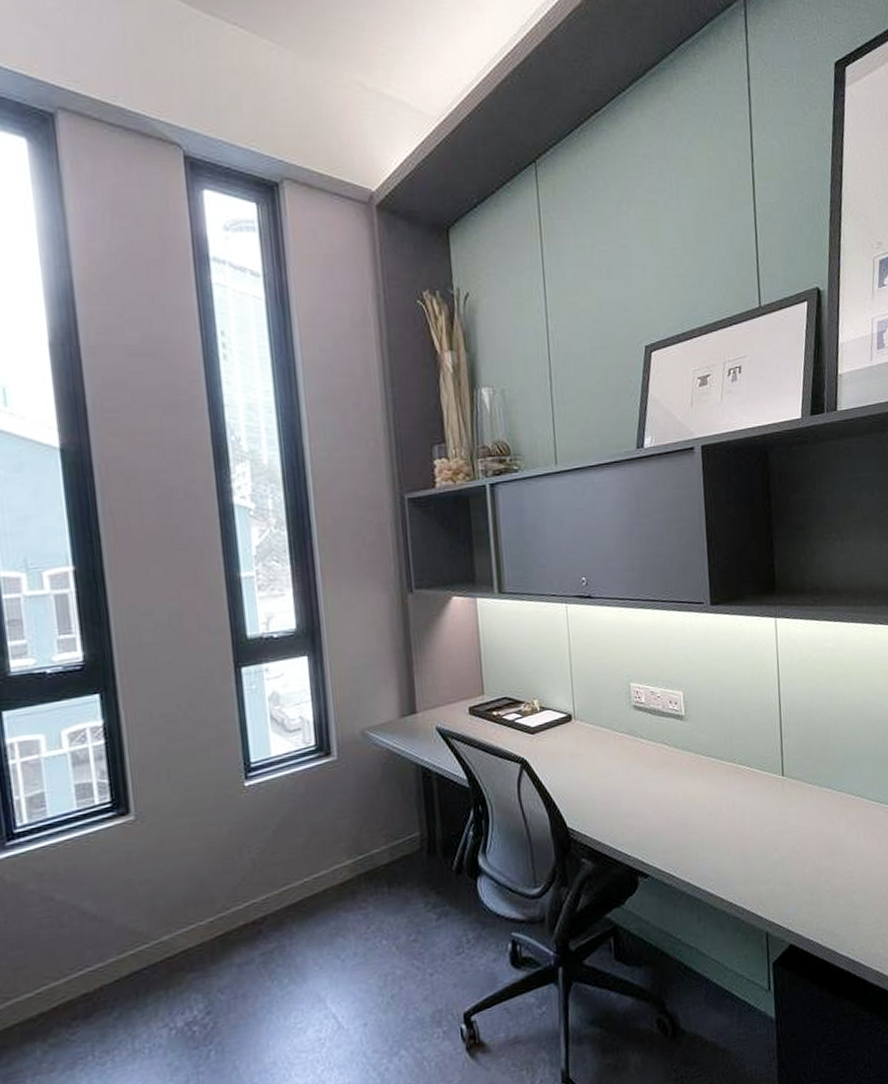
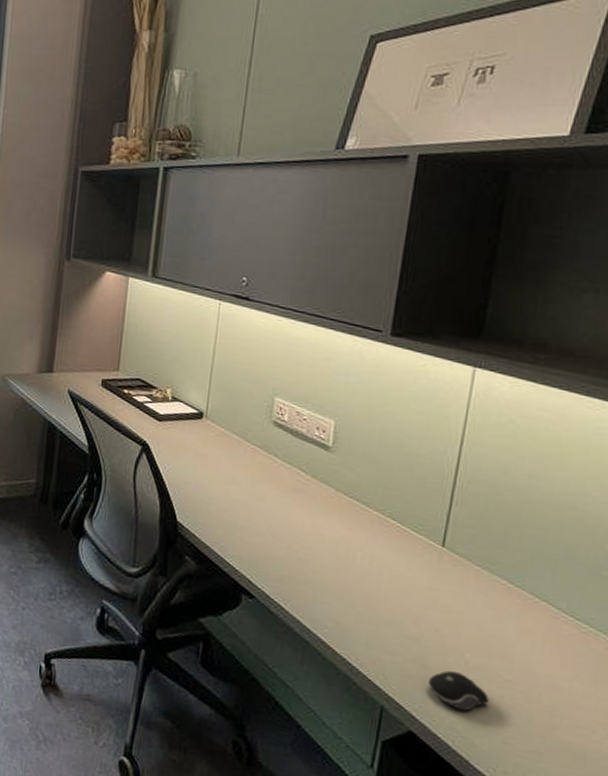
computer mouse: none [794,878,839,911] -> present [427,670,489,711]

